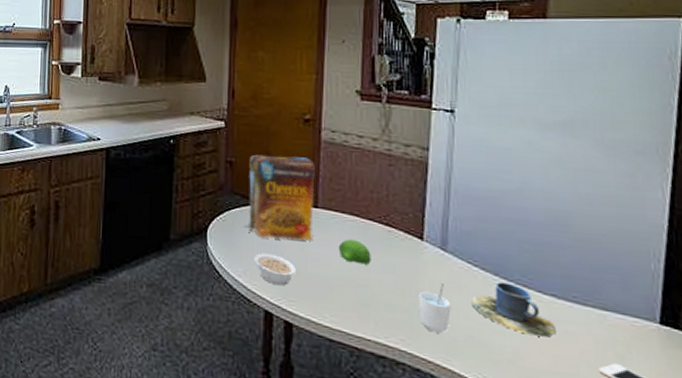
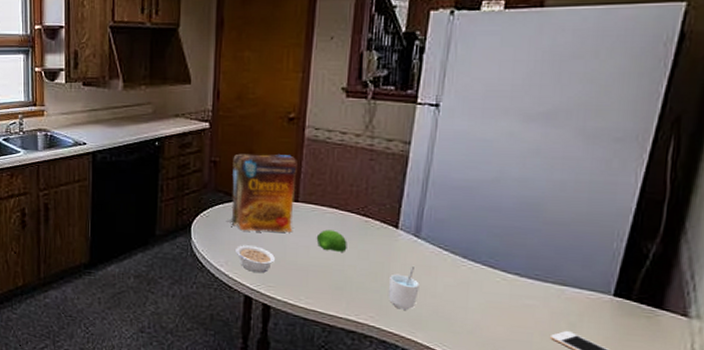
cup: present [471,282,556,337] -> none [439,263,516,310]

